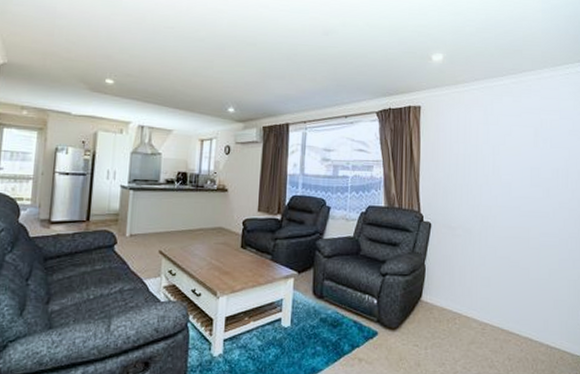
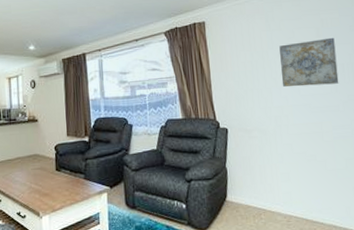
wall art: none [493,139,552,189] -> present [279,37,339,87]

